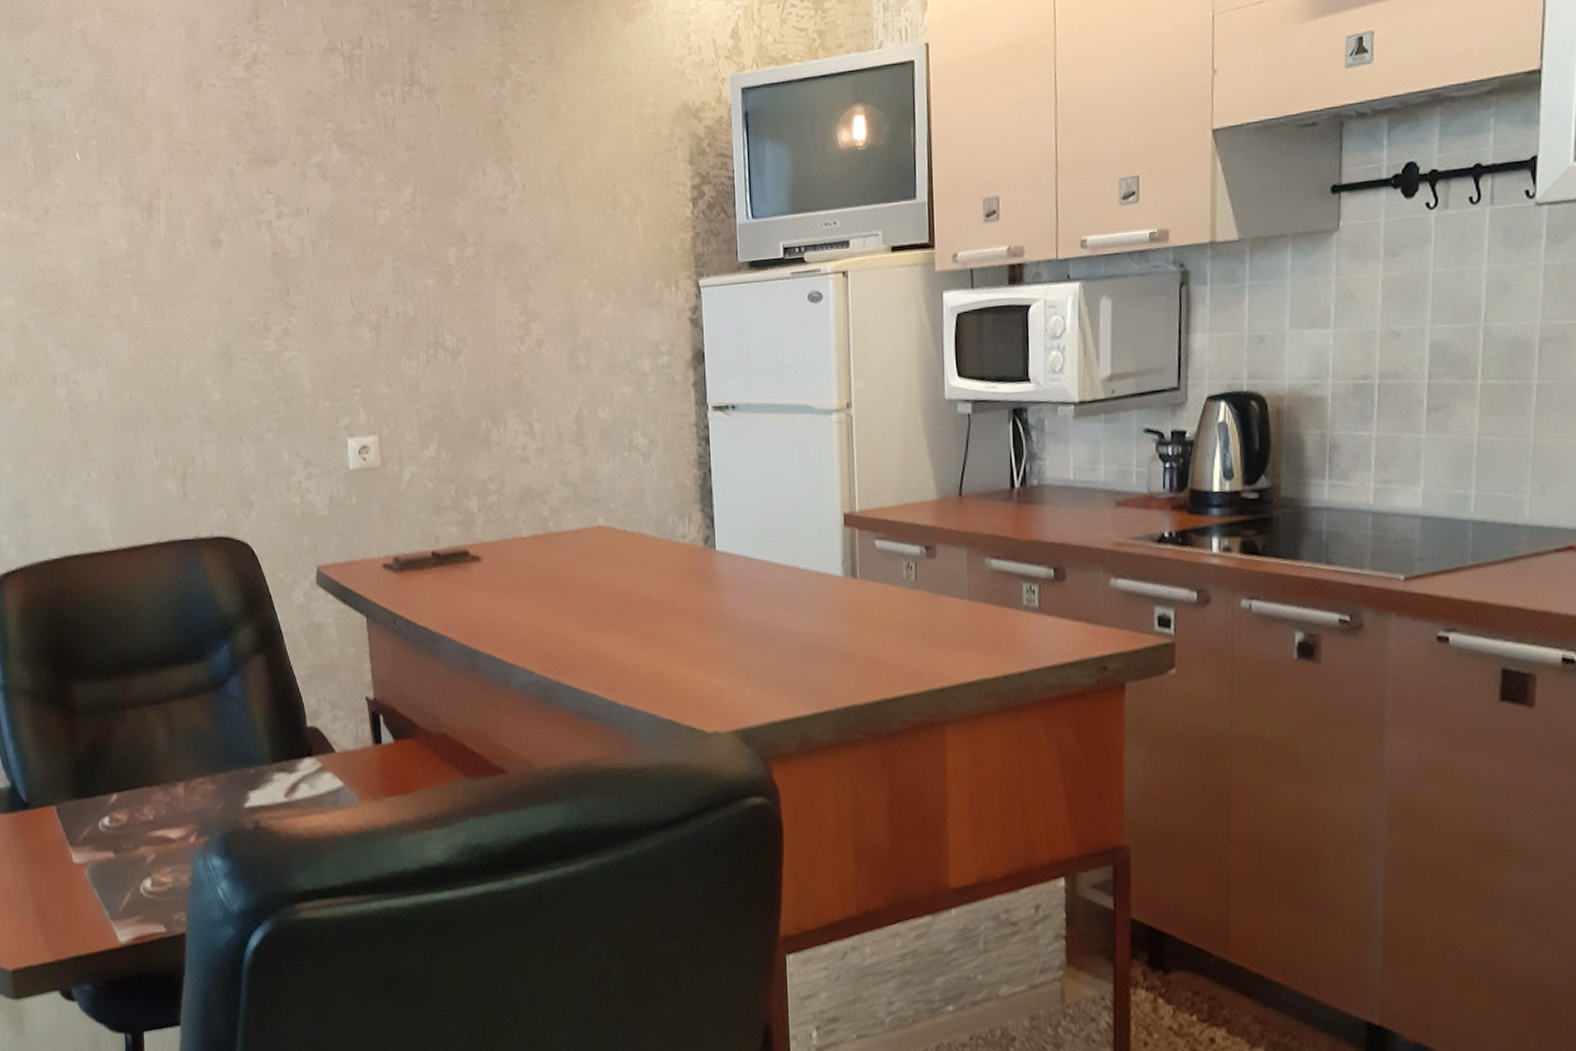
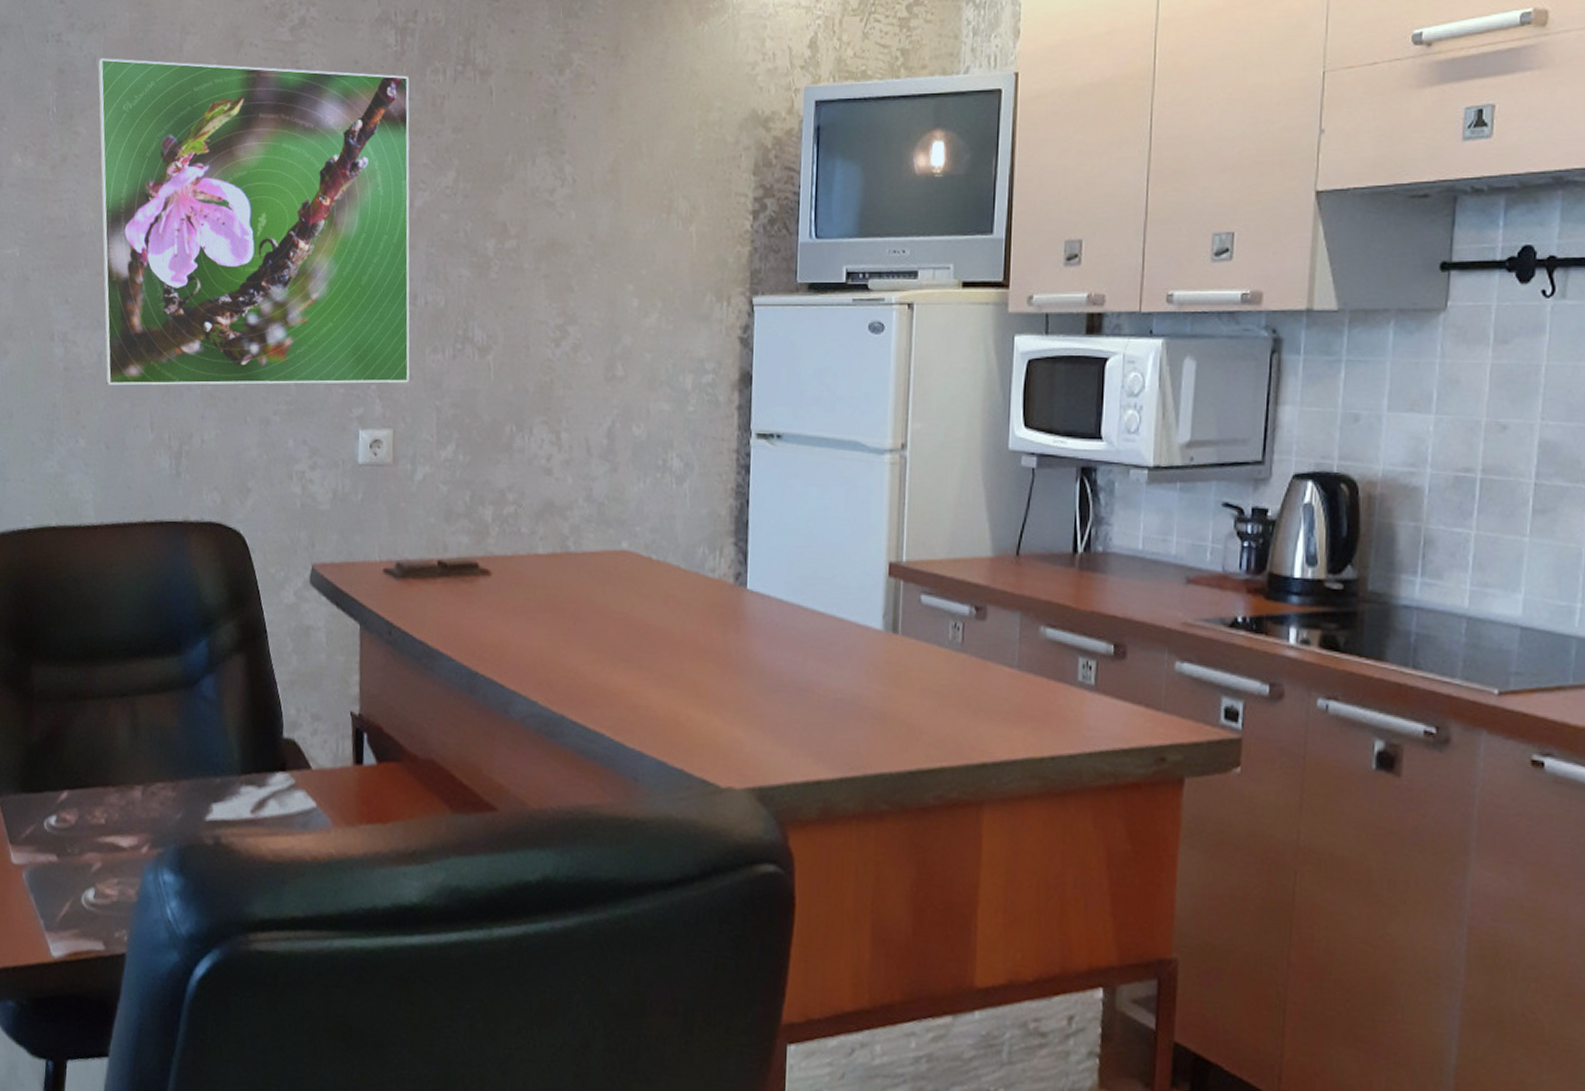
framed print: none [68,100,389,420] -> present [98,58,410,386]

